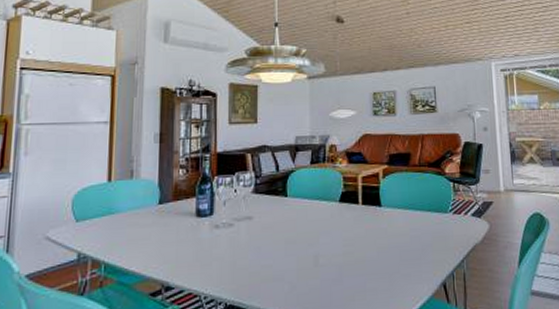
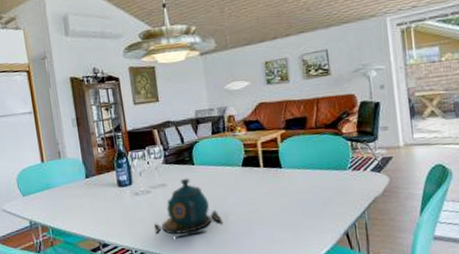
teapot: none [232,211,312,284] -> present [154,178,224,239]

